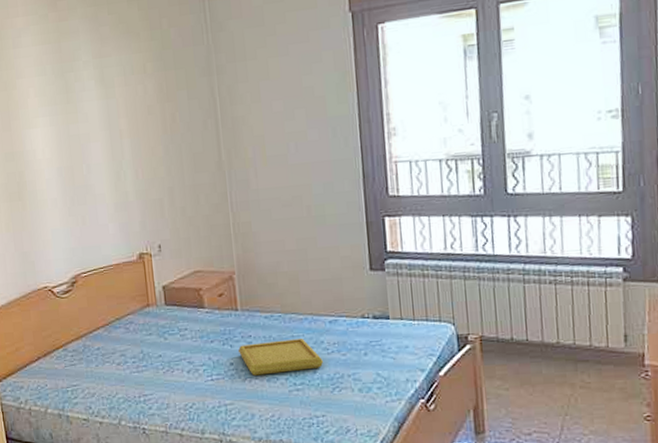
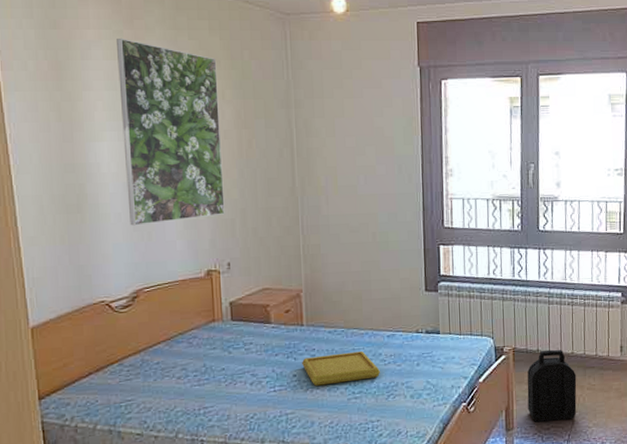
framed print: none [43,21,153,211] -> present [117,38,225,226]
backpack: none [499,338,567,426] -> present [527,349,577,422]

